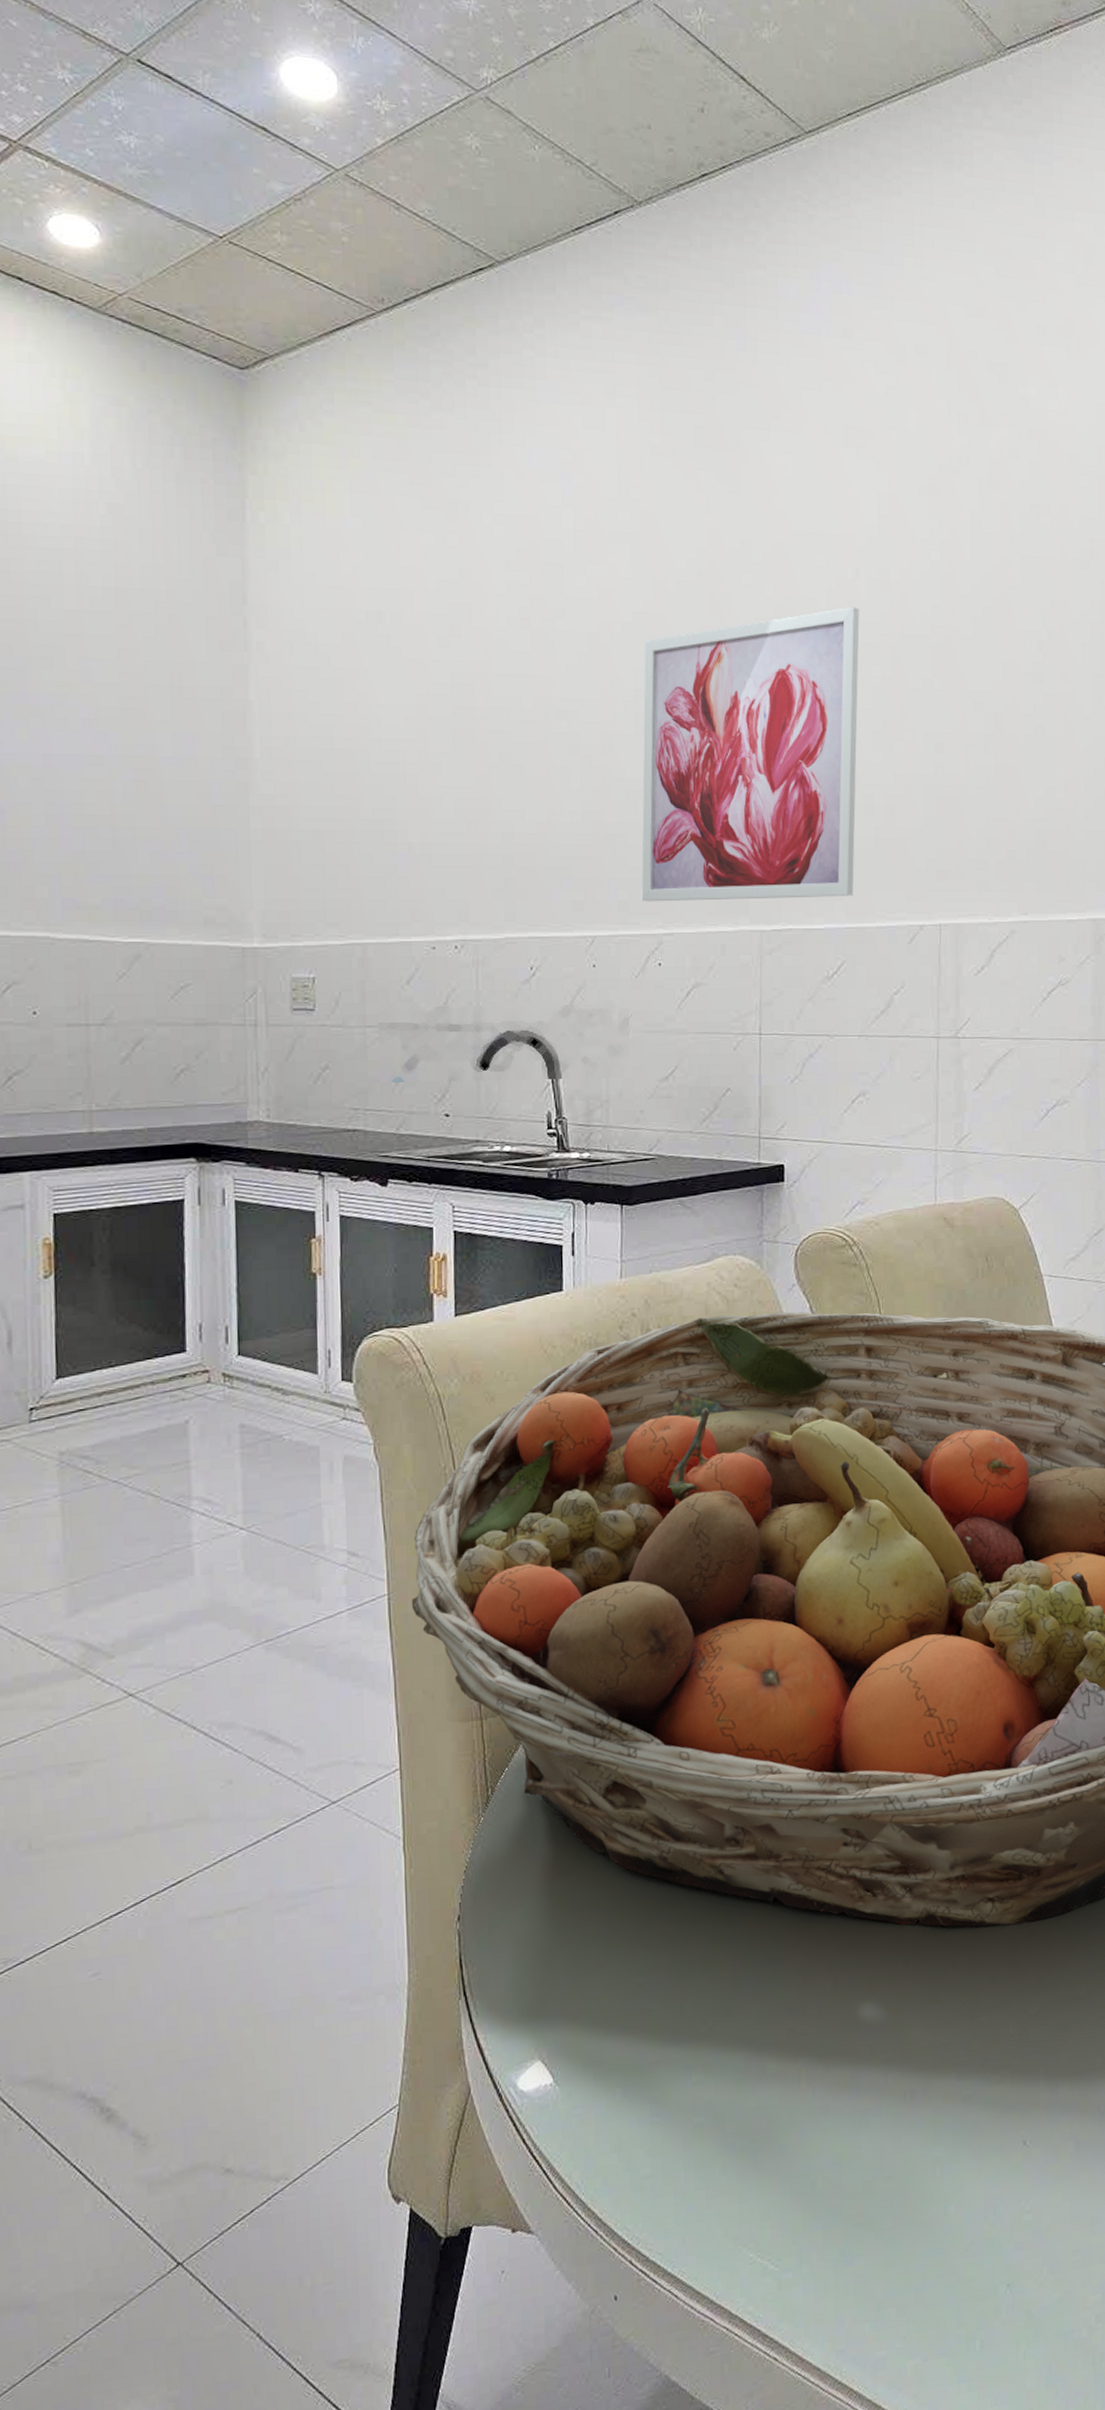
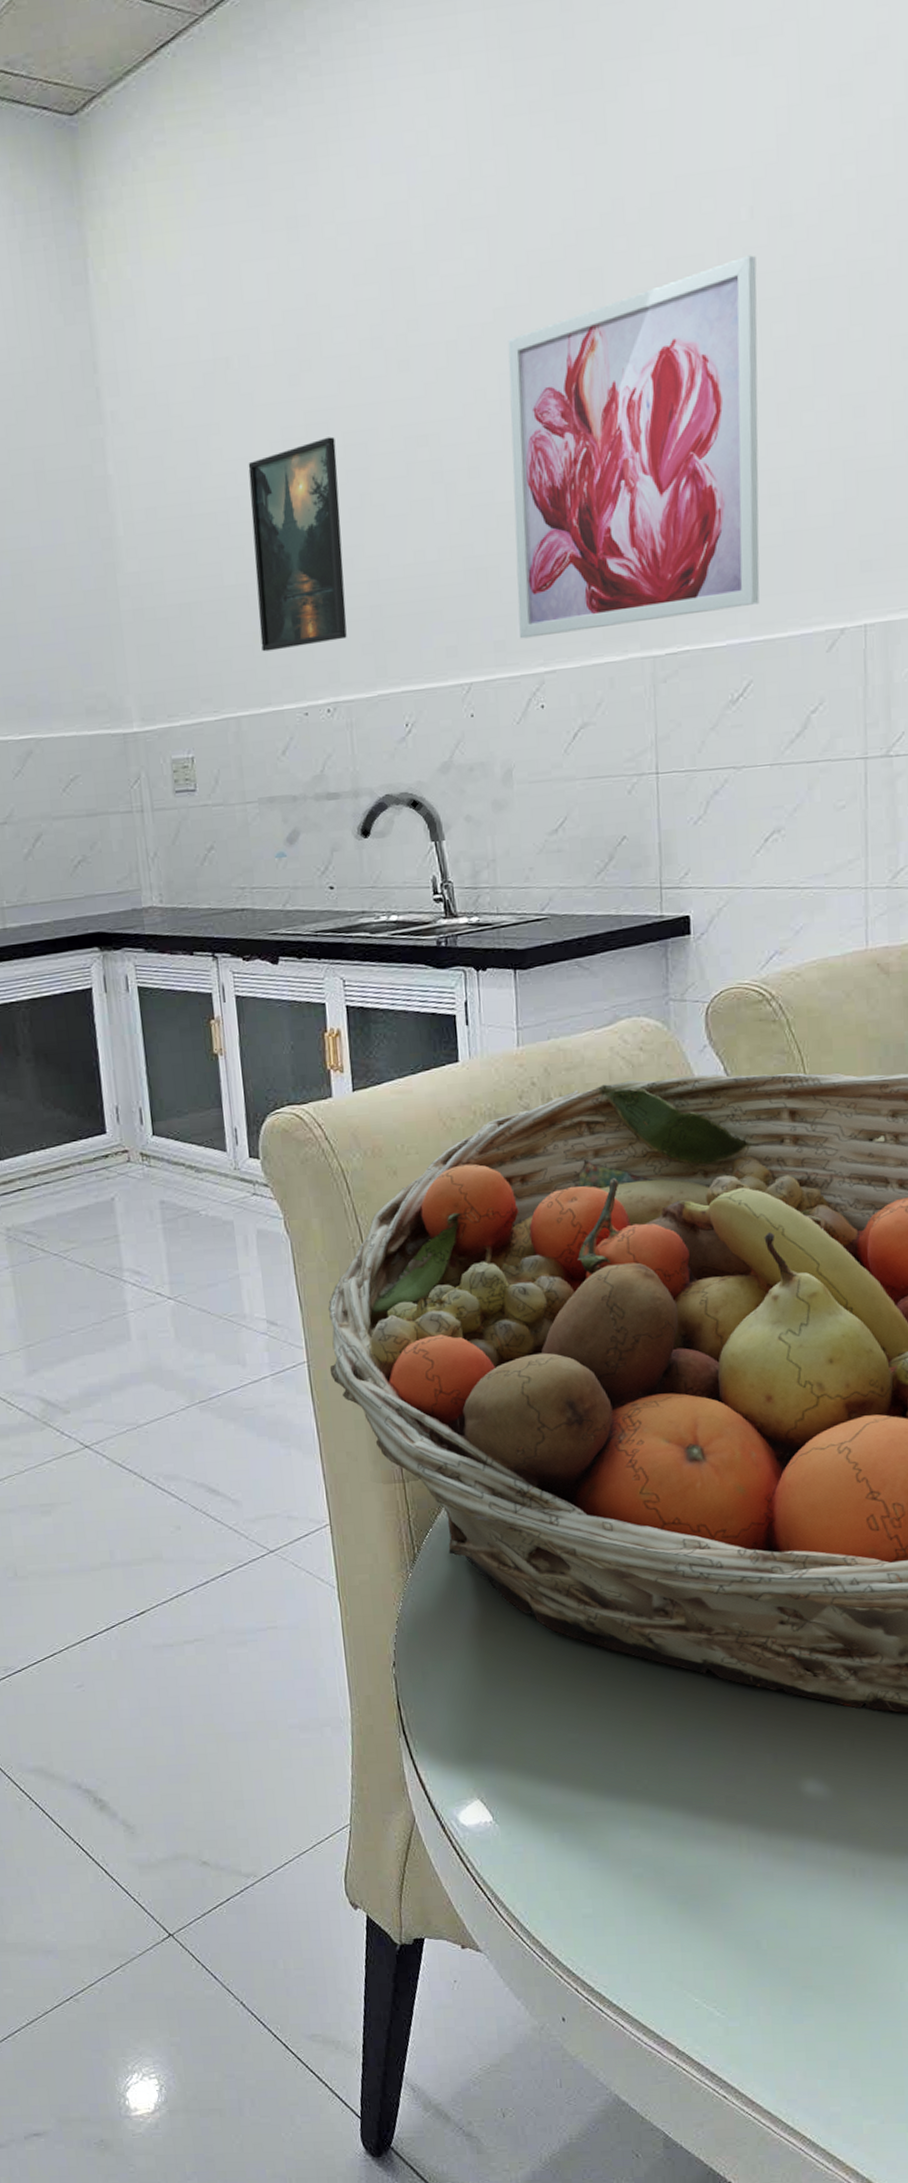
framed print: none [392,698,480,885] -> present [248,436,347,652]

